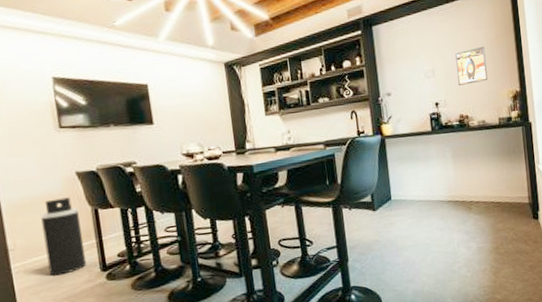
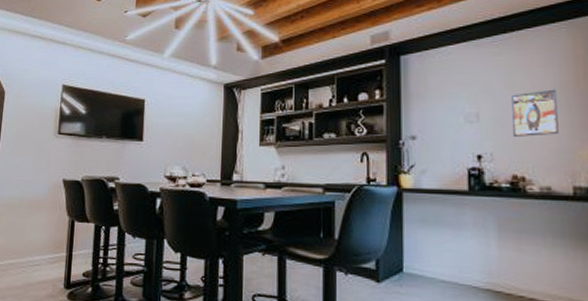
trash can: present [40,197,87,276] -> none [18,203,57,284]

